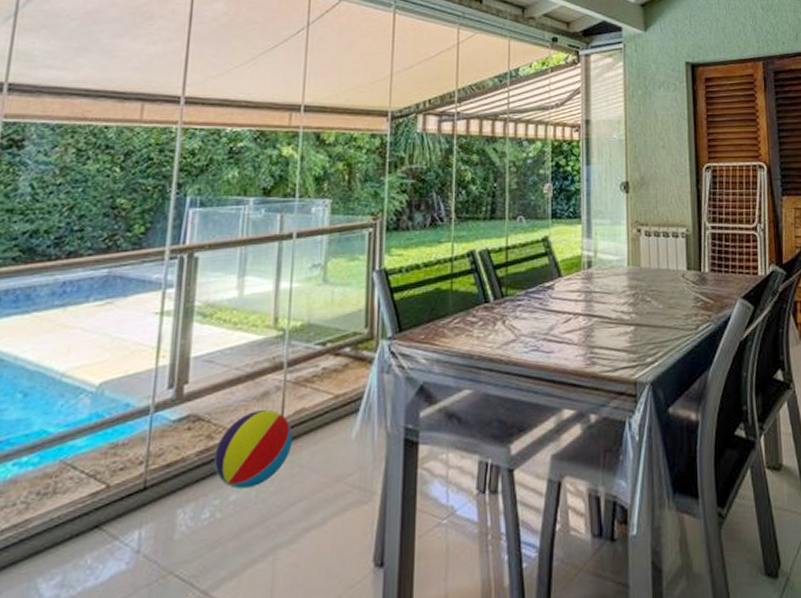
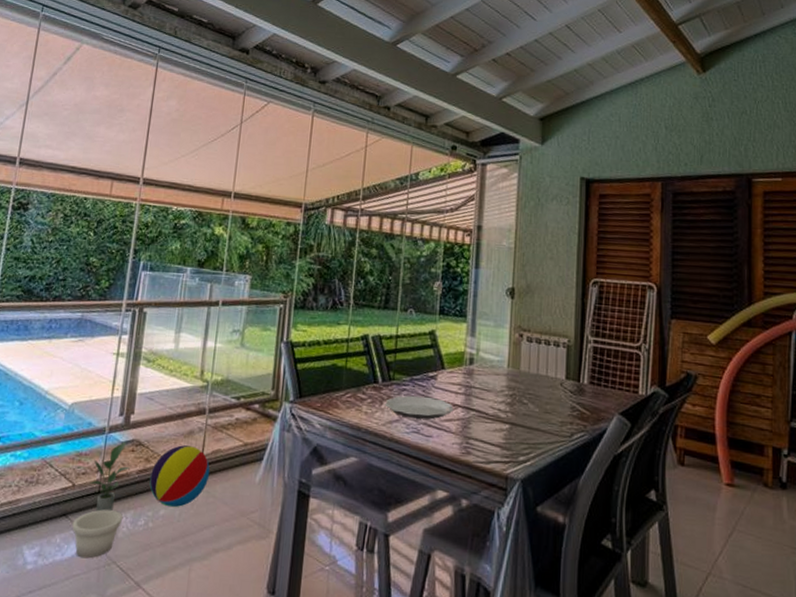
pot: none [108,507,181,577] -> present [72,509,124,559]
potted plant: none [130,419,186,514] -> present [89,441,130,512]
plate: none [499,309,574,336] -> present [385,395,454,419]

